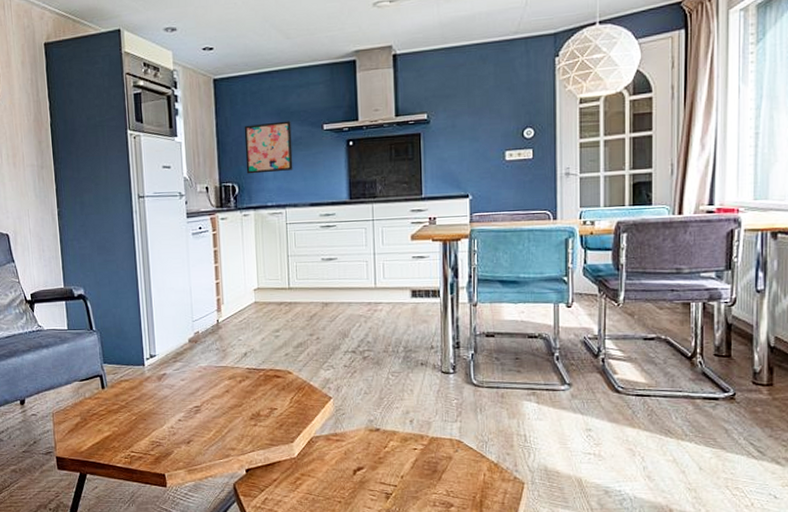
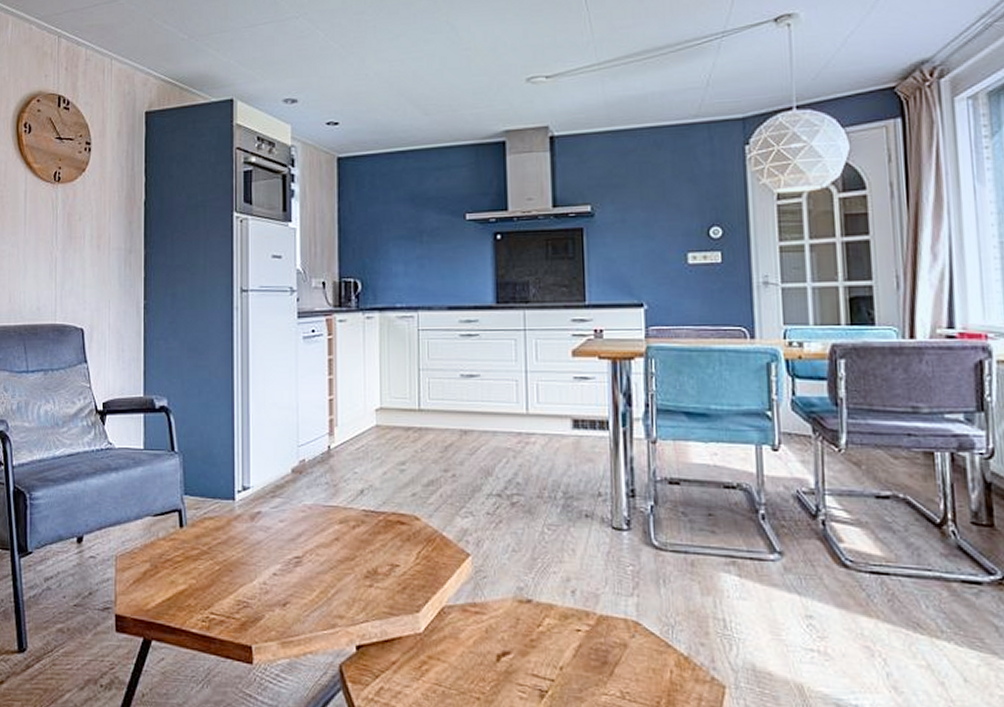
wall art: present [244,121,293,174] -> none [371,208,428,269]

